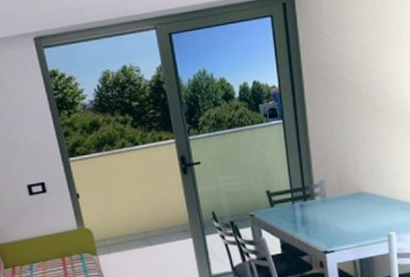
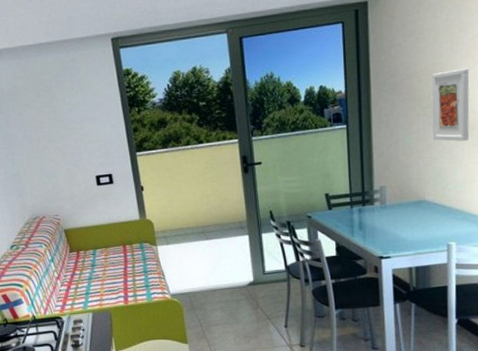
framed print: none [361,58,400,132] -> present [432,68,469,141]

